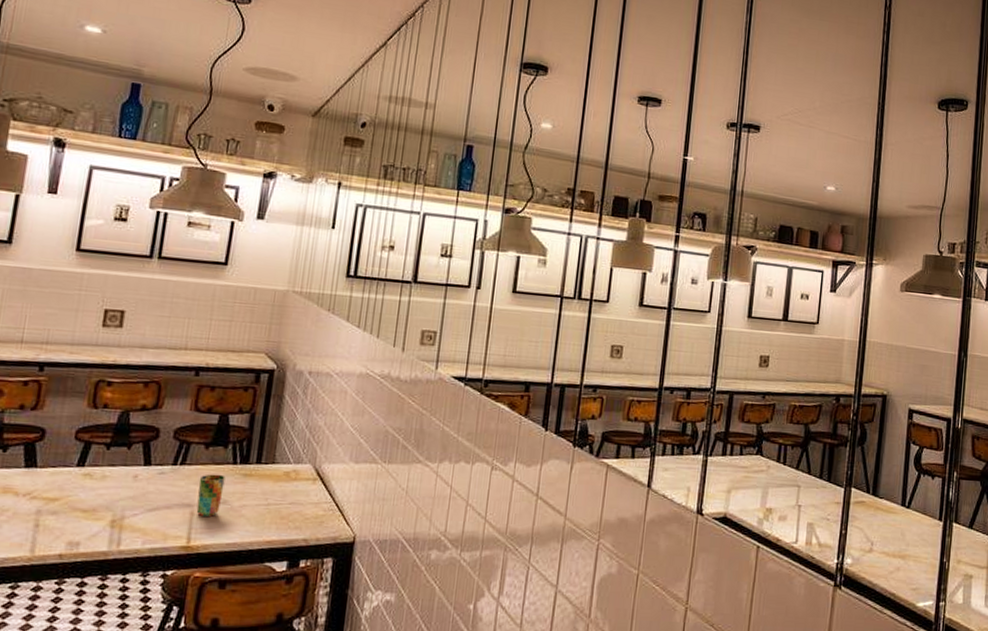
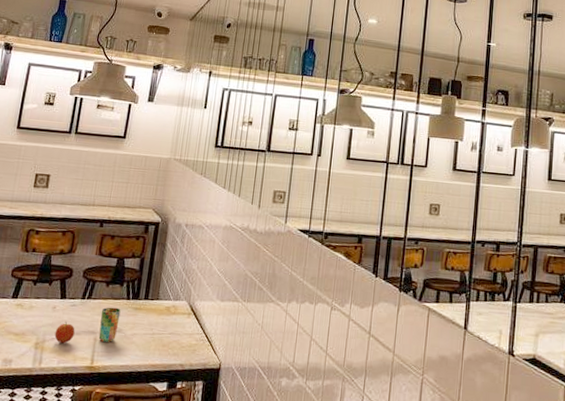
fruit: none [137,493,165,520] -> present [54,322,75,344]

